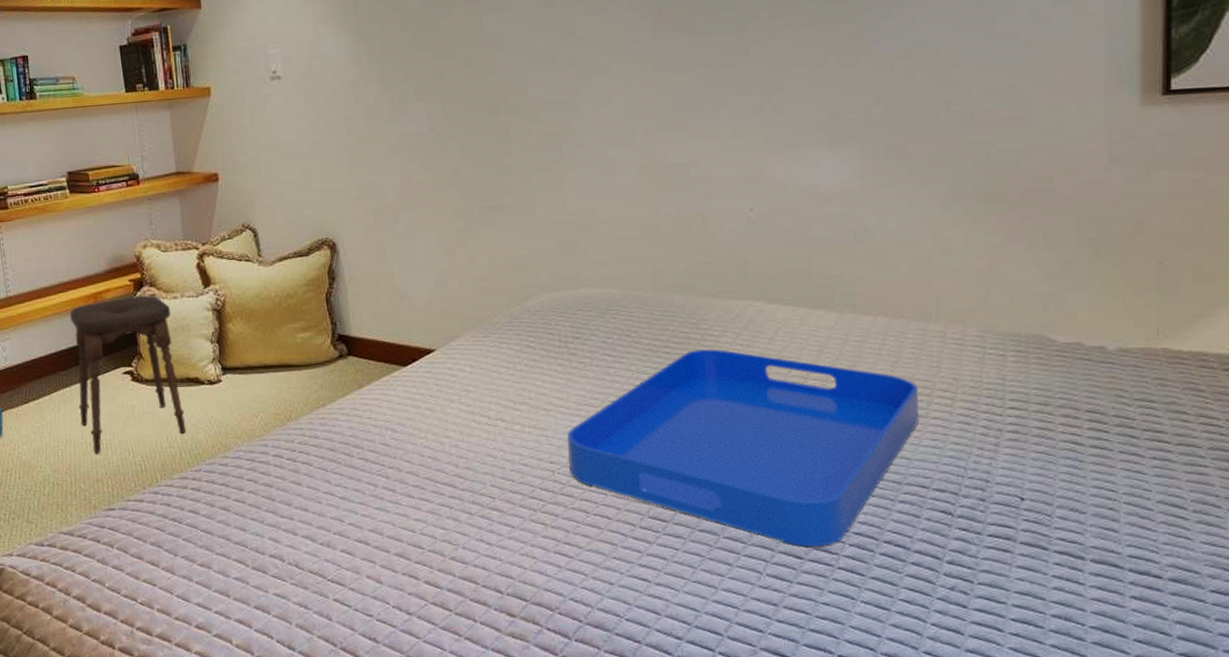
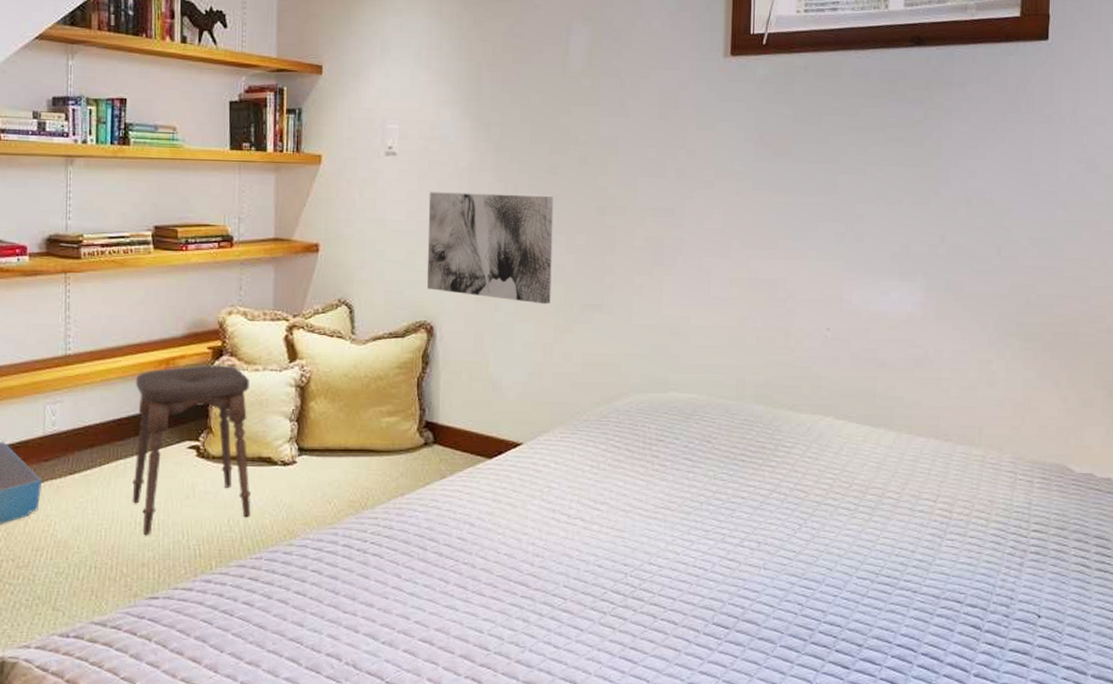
wall art: none [317,102,449,211] -> present [427,192,554,304]
serving tray: present [566,348,918,547] -> none [641,458,959,658]

